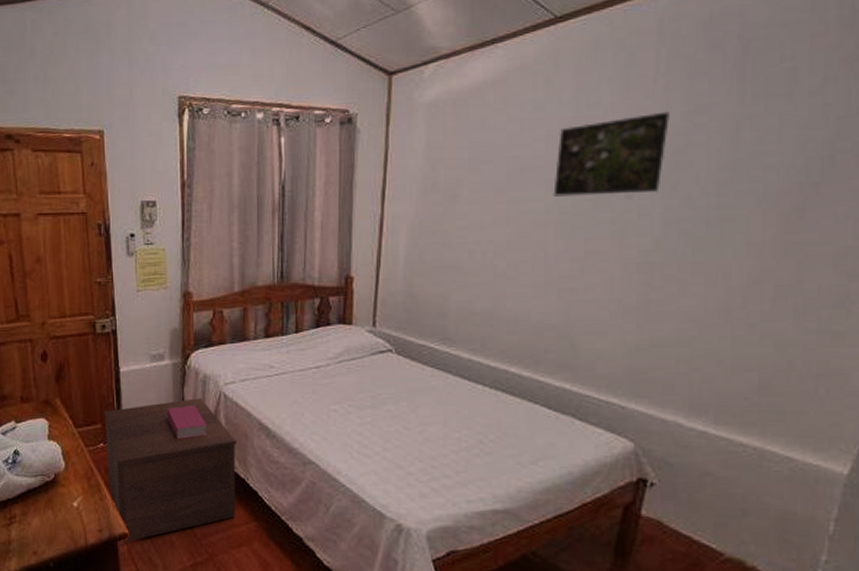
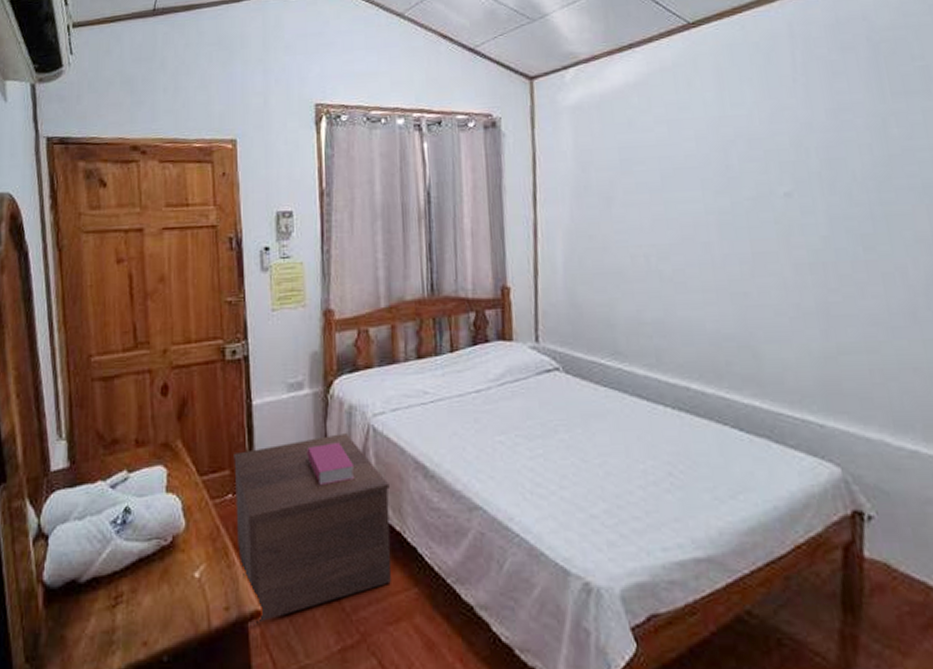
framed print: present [553,111,670,197] -> none [707,109,819,197]

